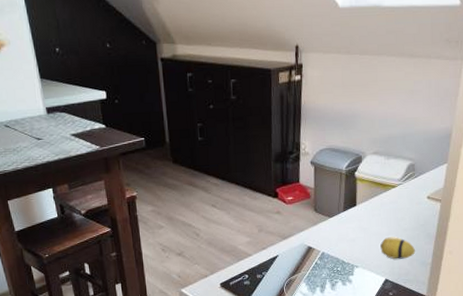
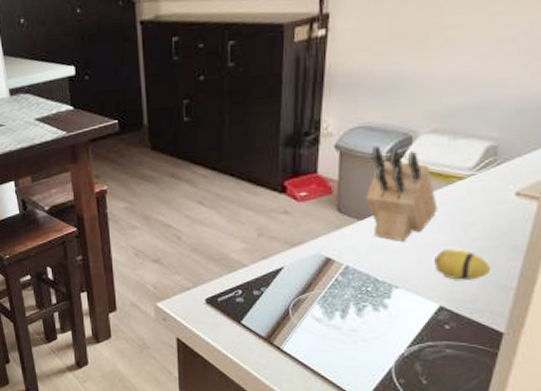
knife block: none [333,162,381,233] -> present [365,145,438,241]

